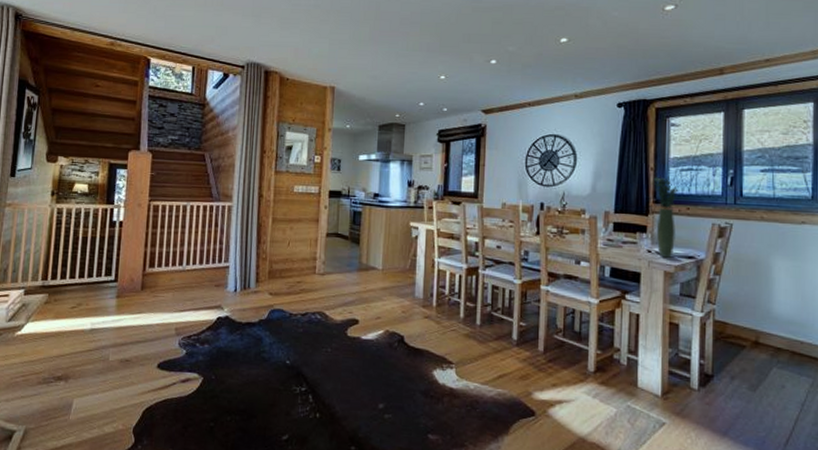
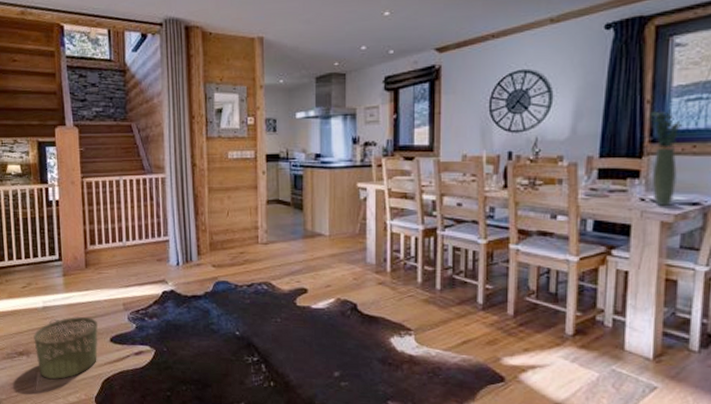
basket: none [75,339,147,407] -> present [33,316,99,379]

